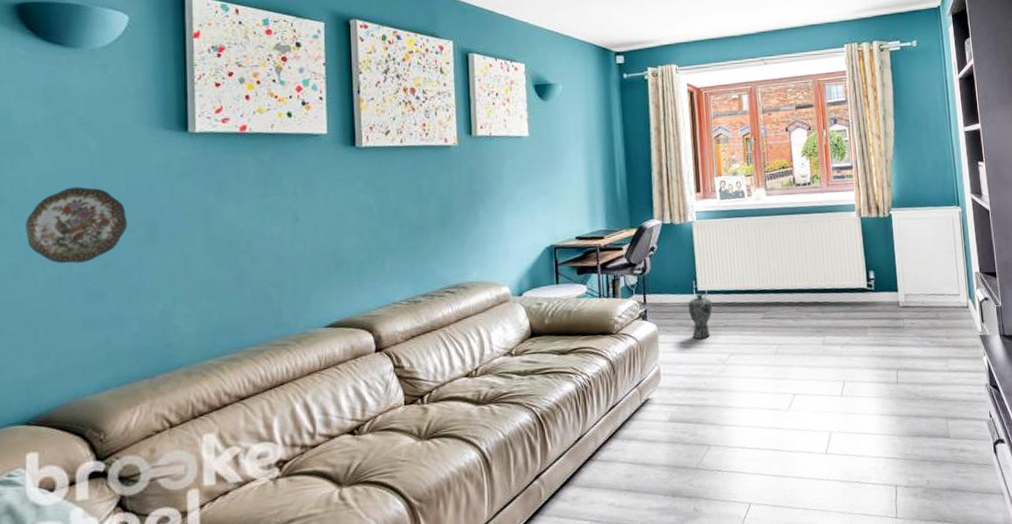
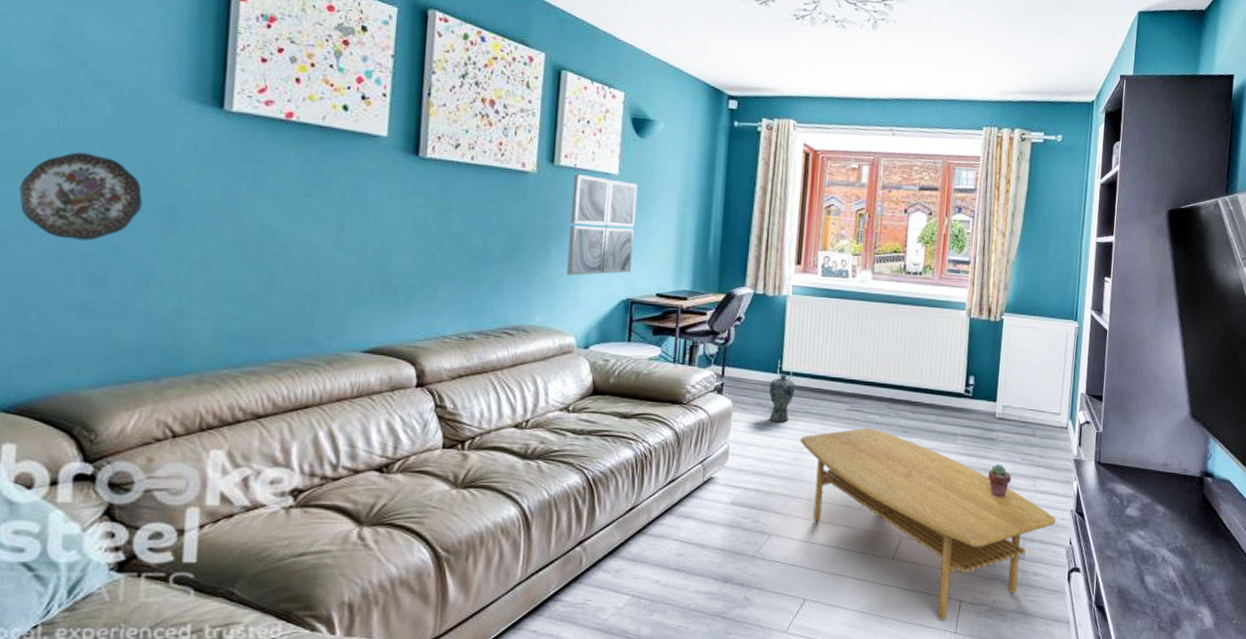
wall art: none [490,141,551,232] -> present [566,174,638,276]
coffee table: none [723,332,973,507] -> present [800,427,1056,620]
potted succulent: none [902,349,925,382] -> present [988,464,1012,498]

